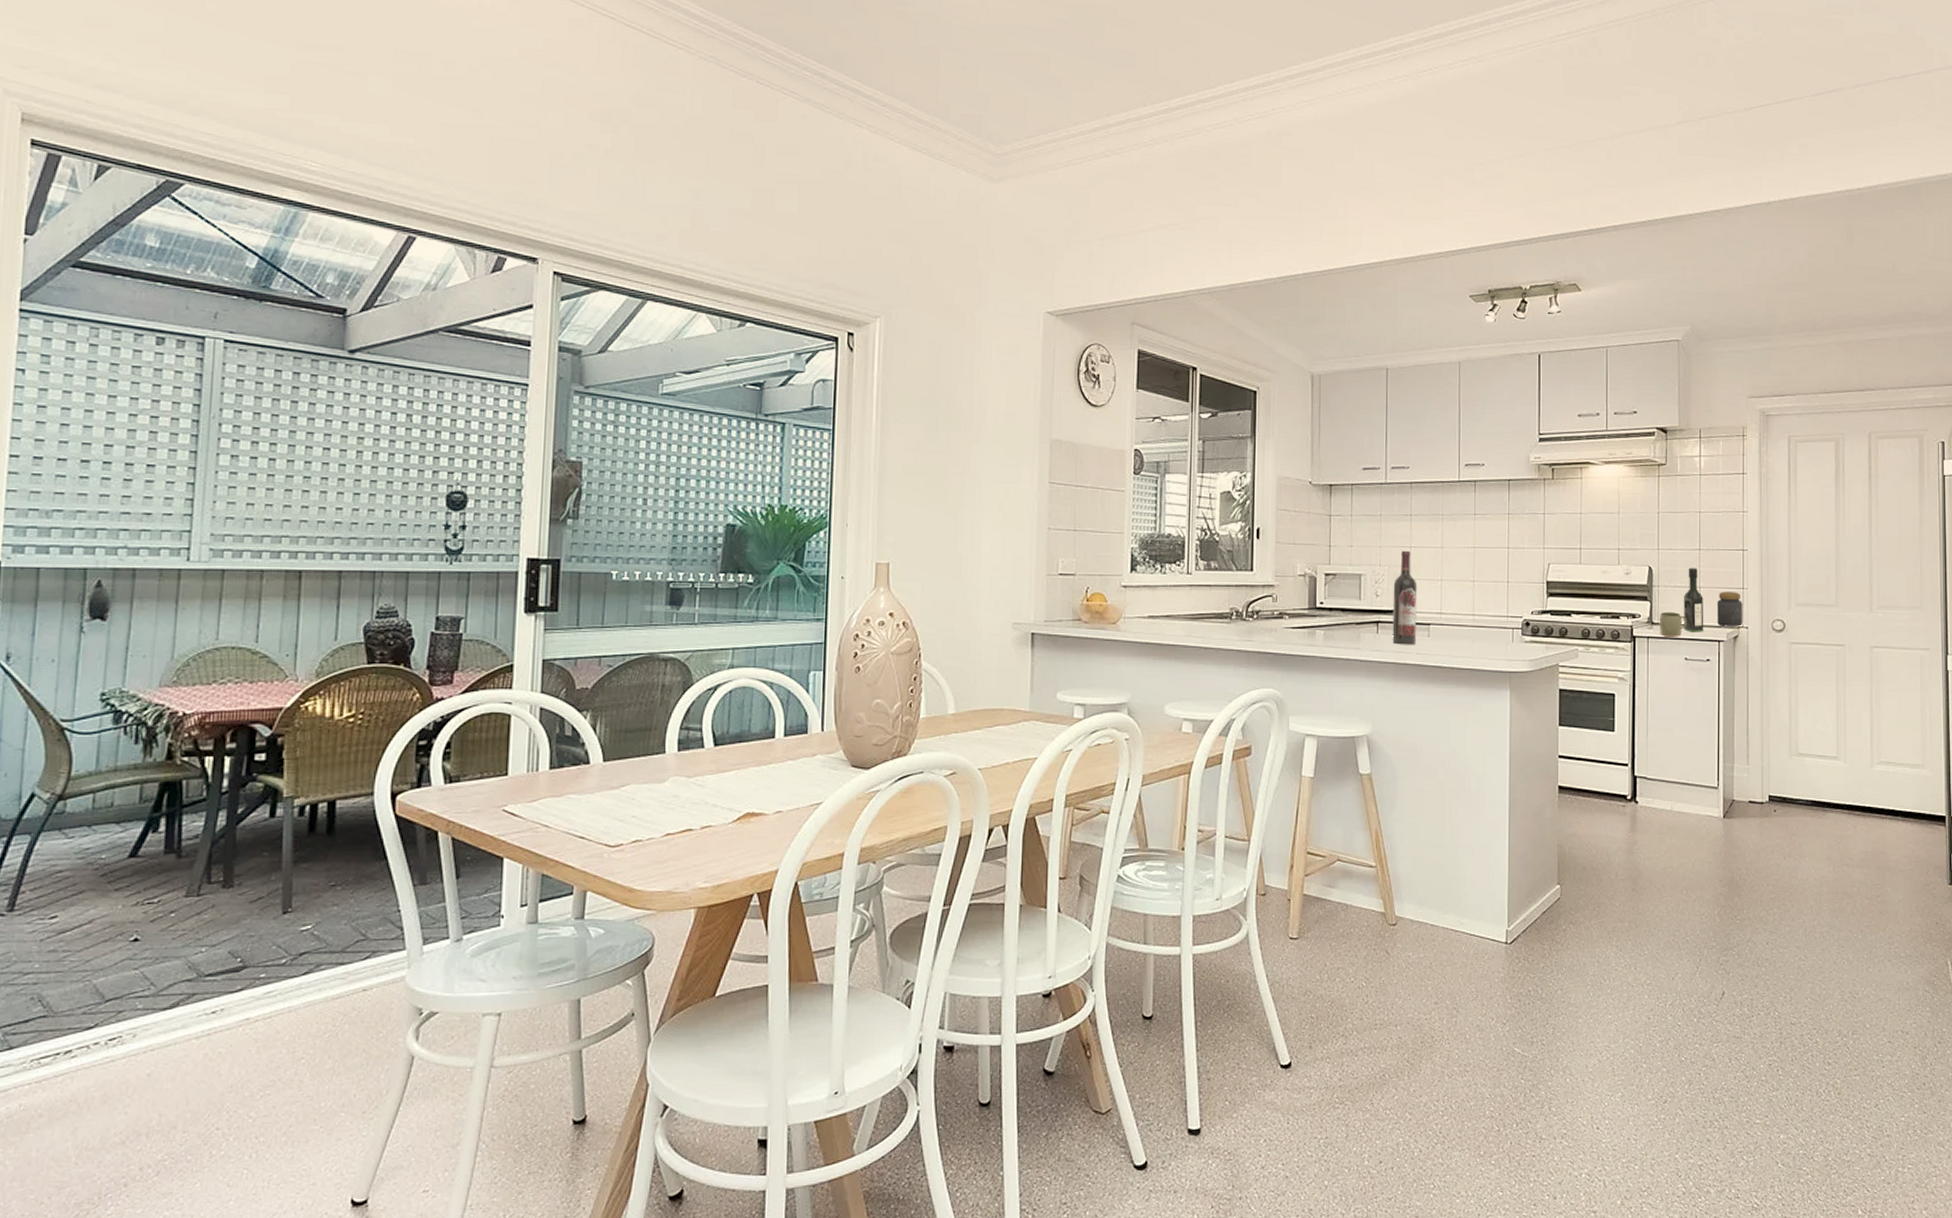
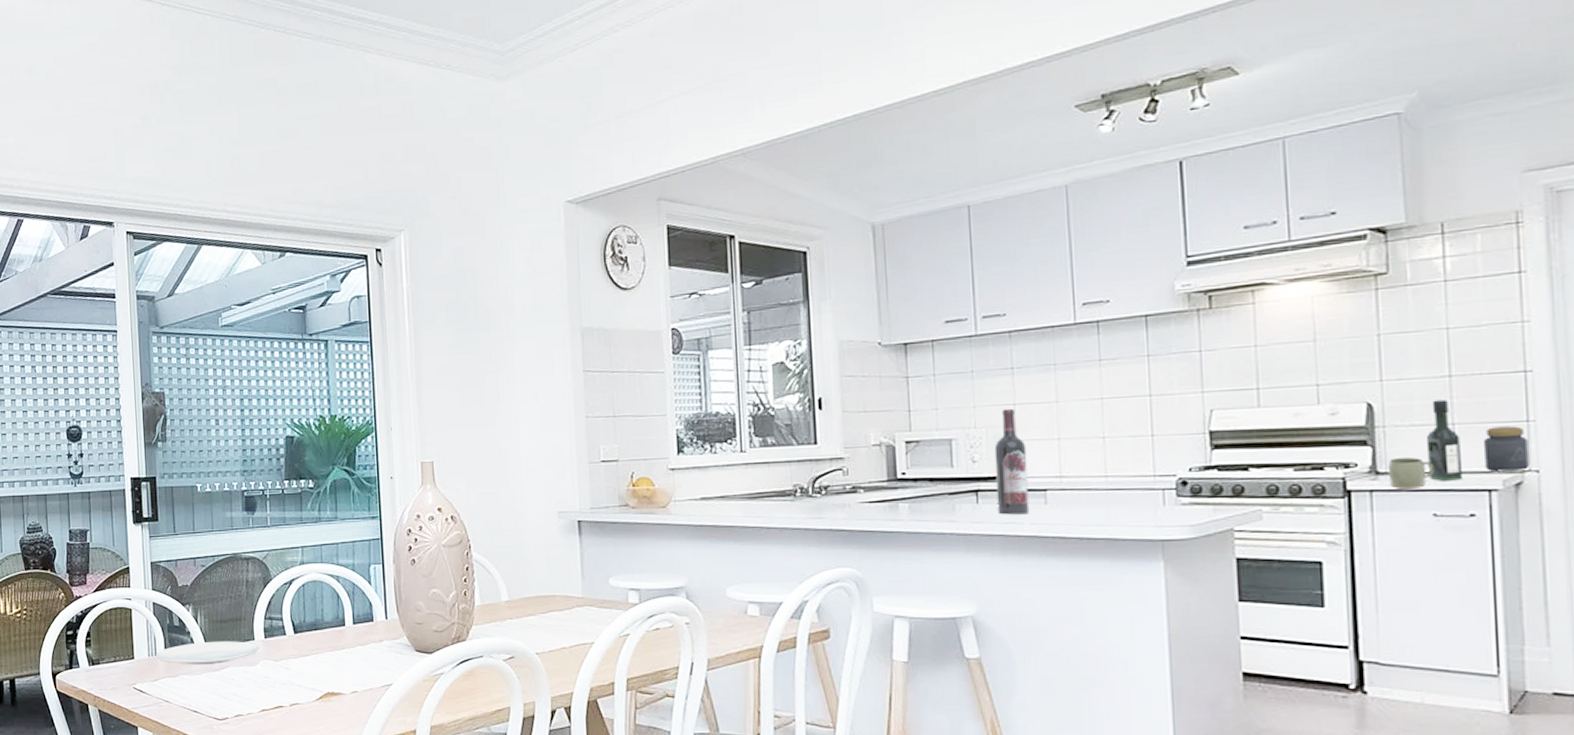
plate: none [537,754,671,782] -> present [156,641,260,665]

